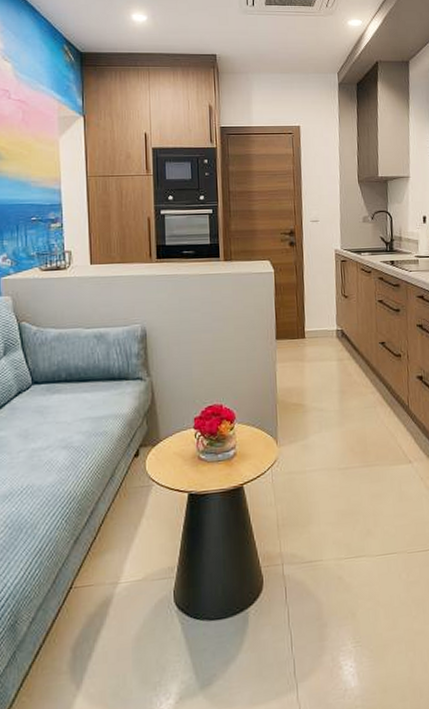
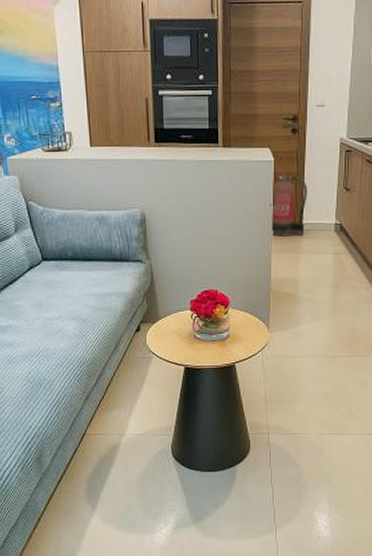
fire extinguisher: none [273,280,308,346] -> present [270,170,307,237]

